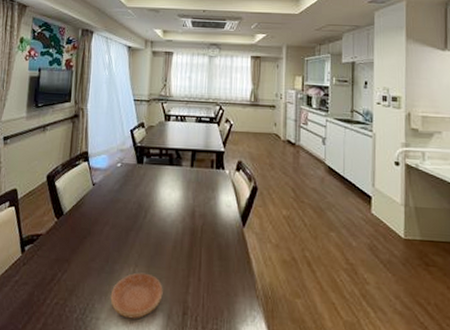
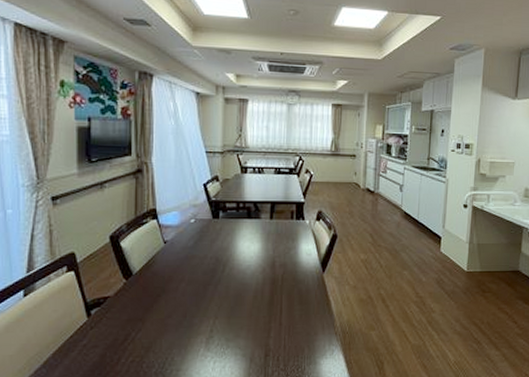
saucer: present [110,272,163,319] -> none [190,323,245,367]

